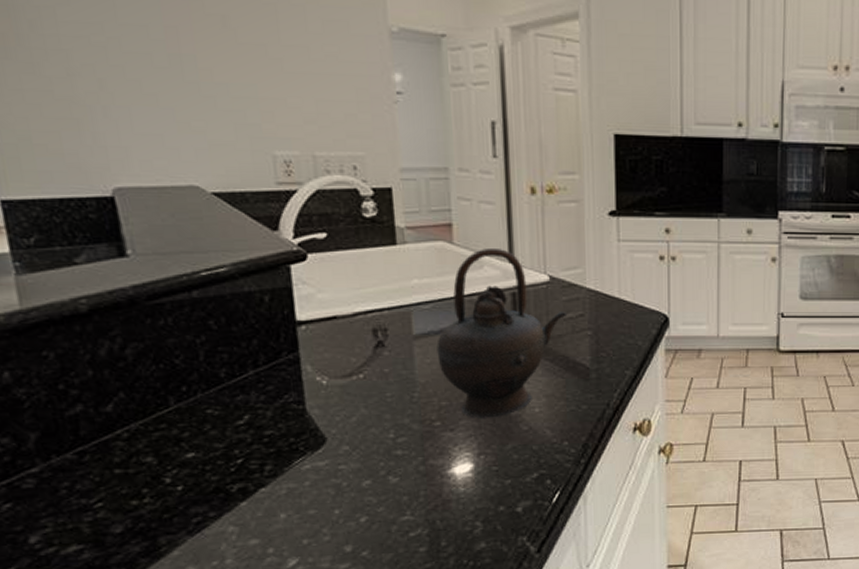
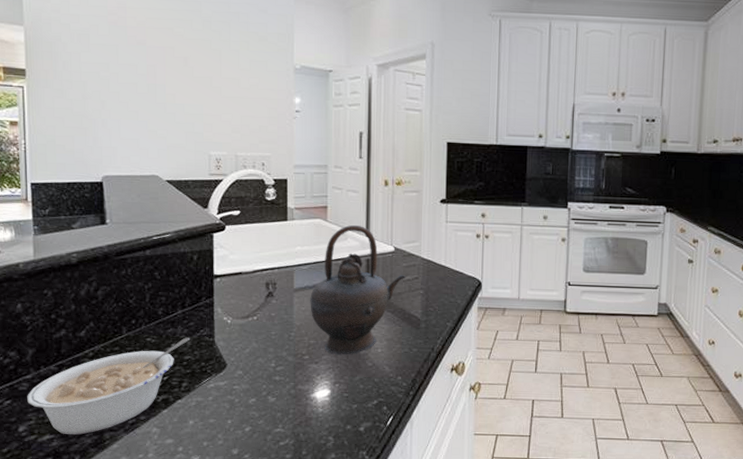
legume: none [35,406,271,543] -> present [27,337,191,435]

